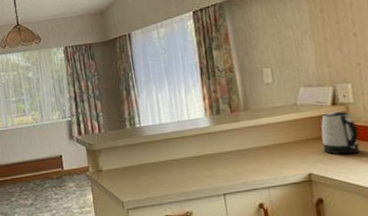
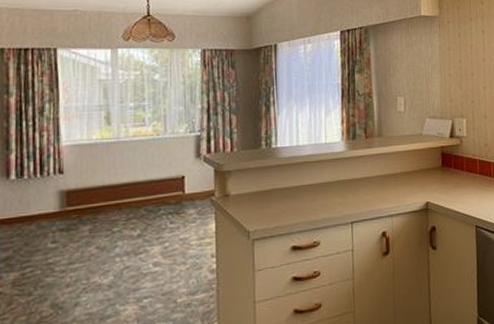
kettle: present [321,111,361,155] -> none [439,143,468,185]

